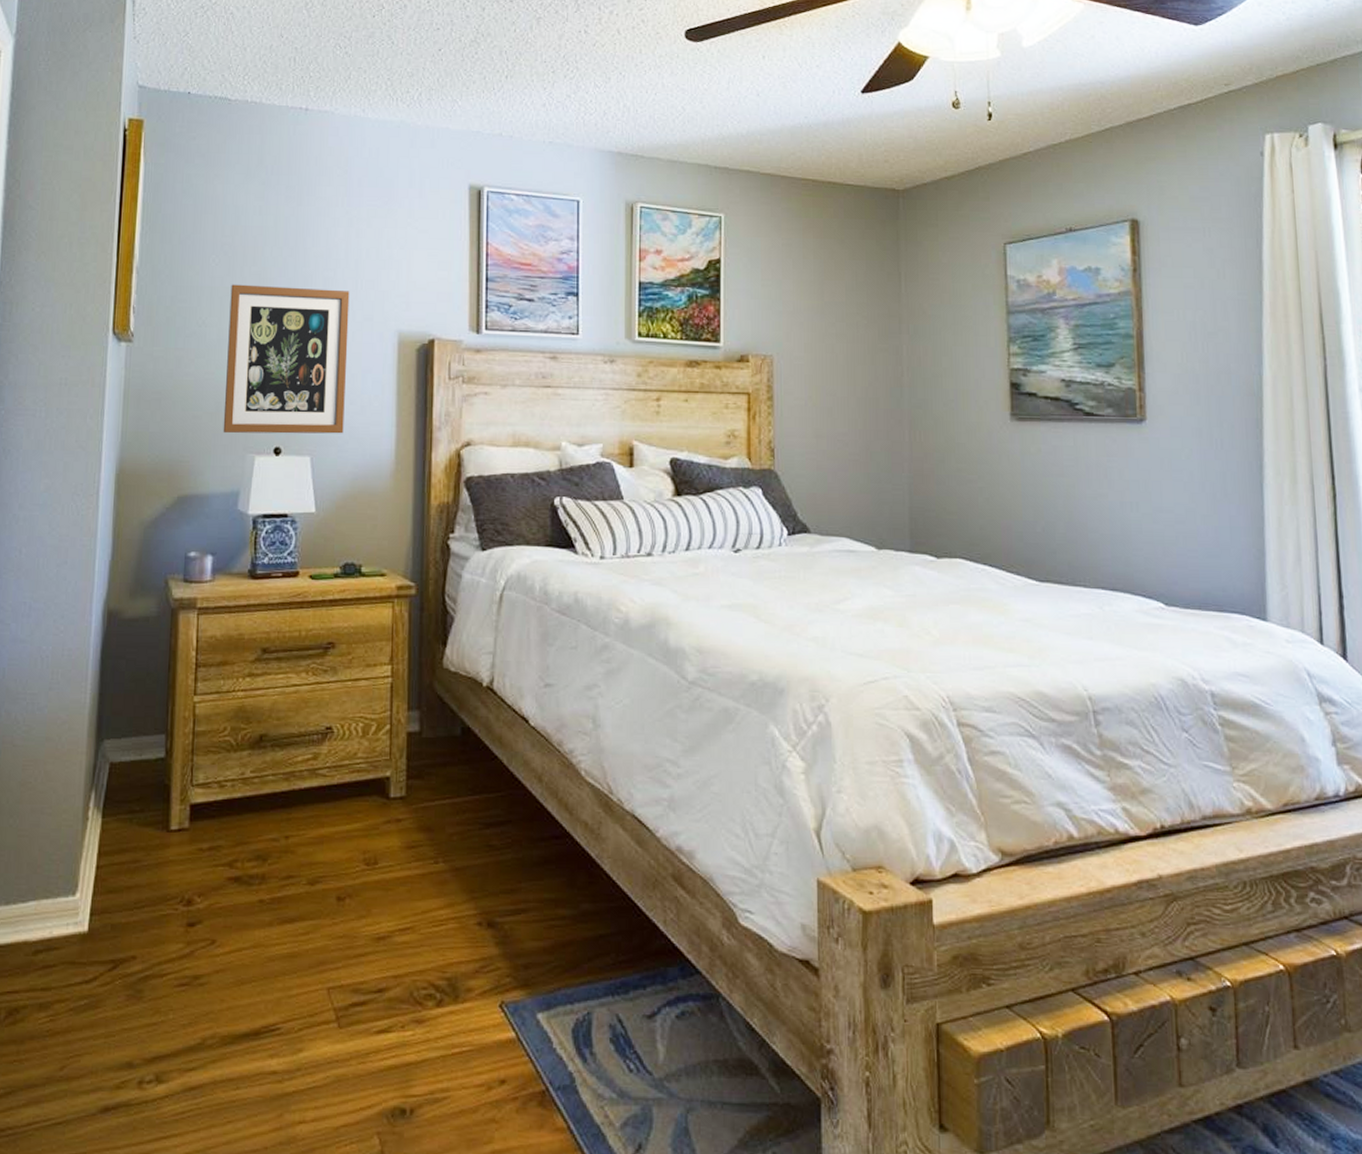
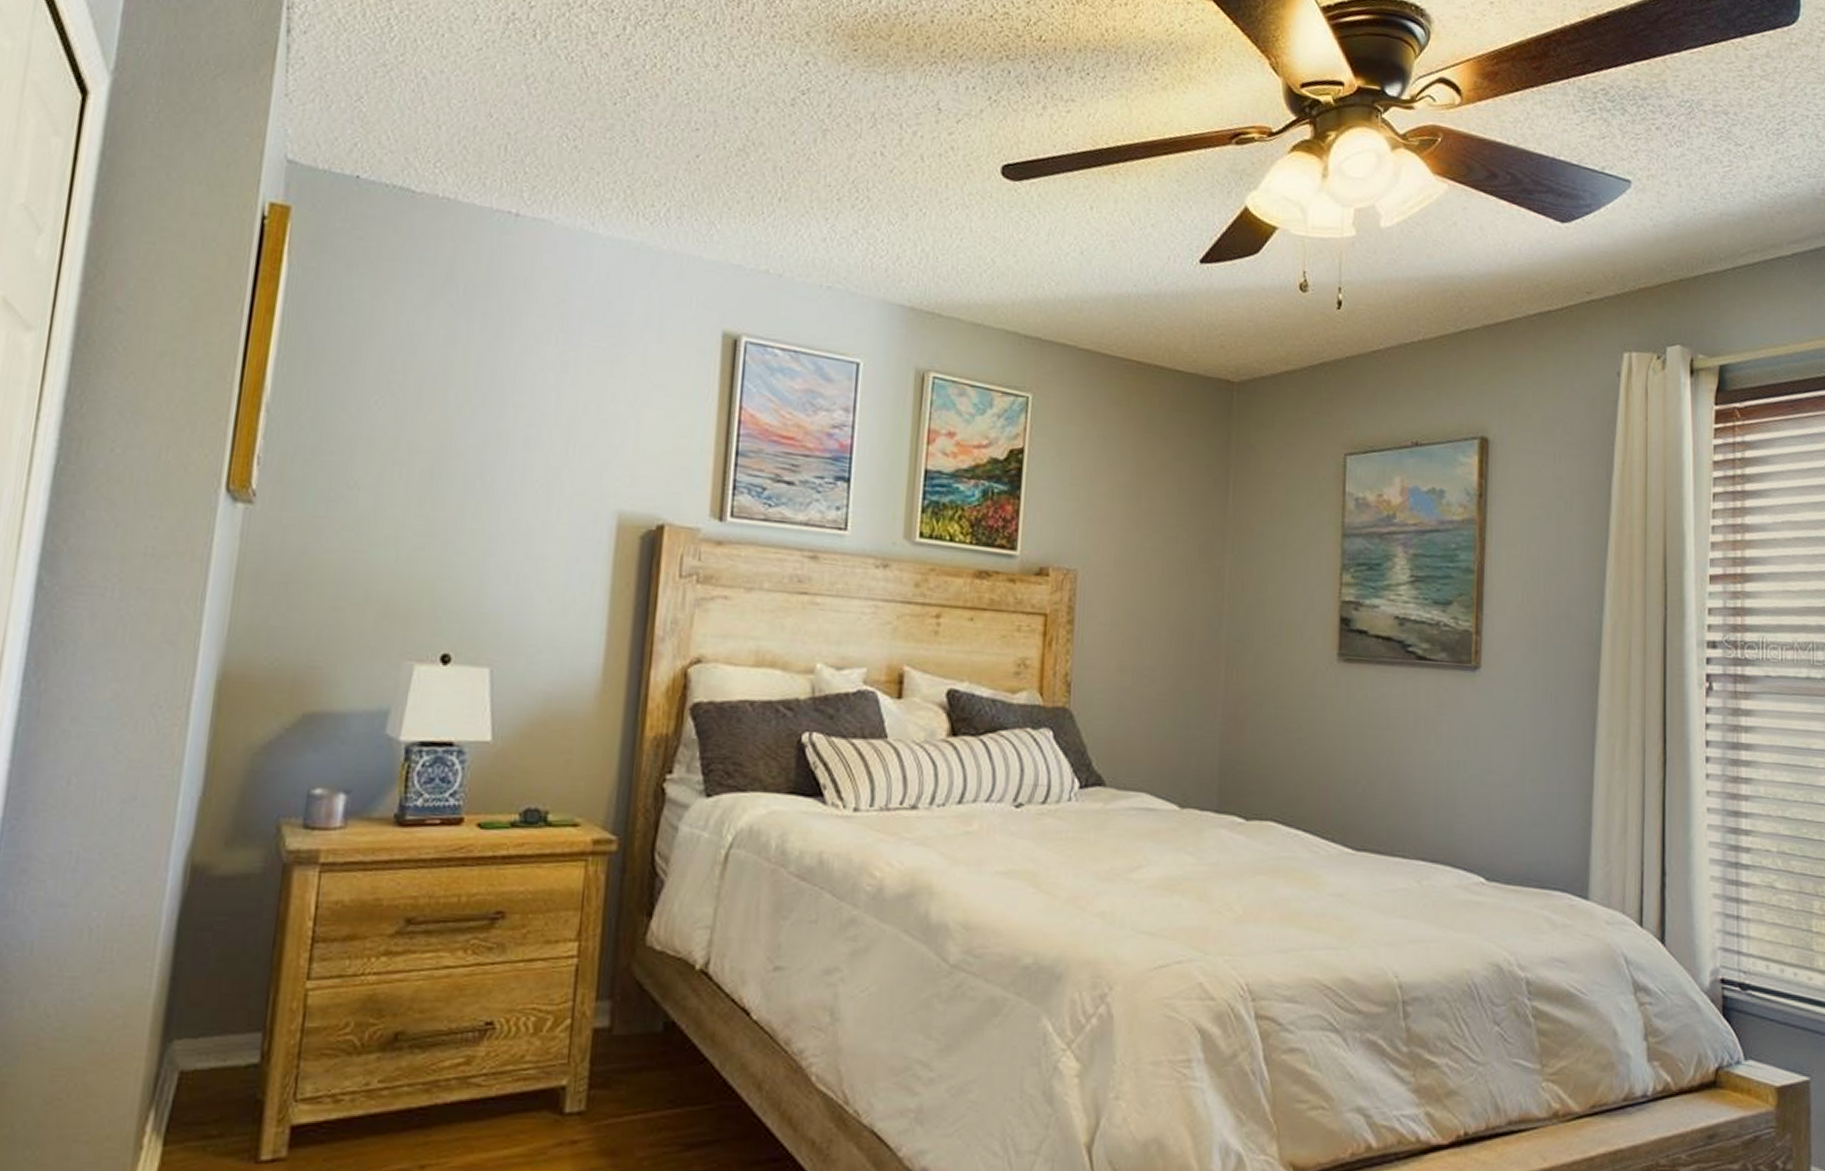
wall art: present [223,284,350,434] -> none [372,435,558,641]

